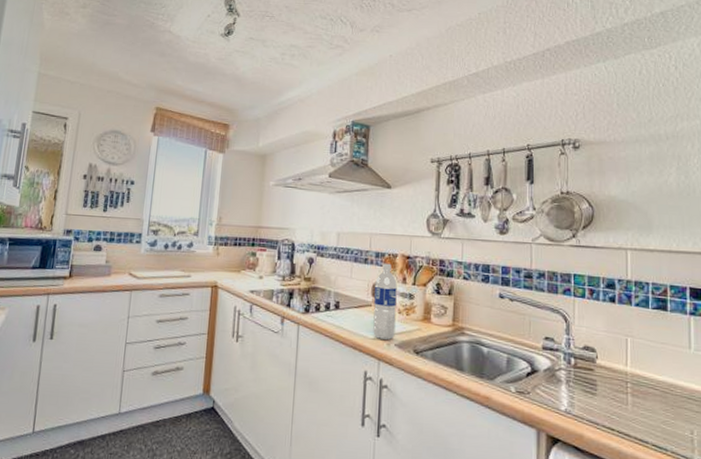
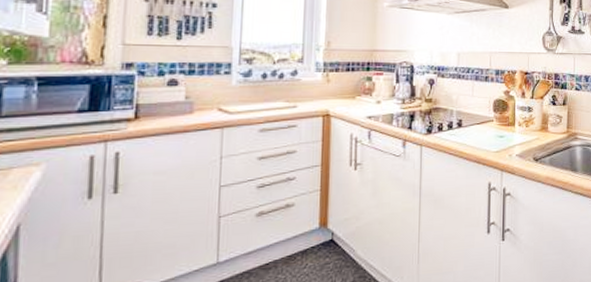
water bottle: present [373,263,397,340] -> none [495,80,517,151]

